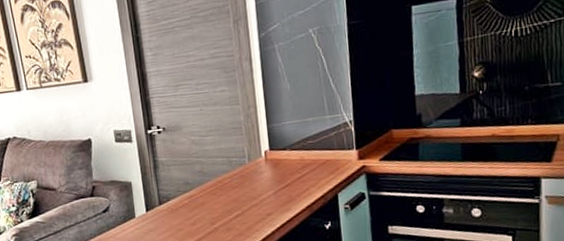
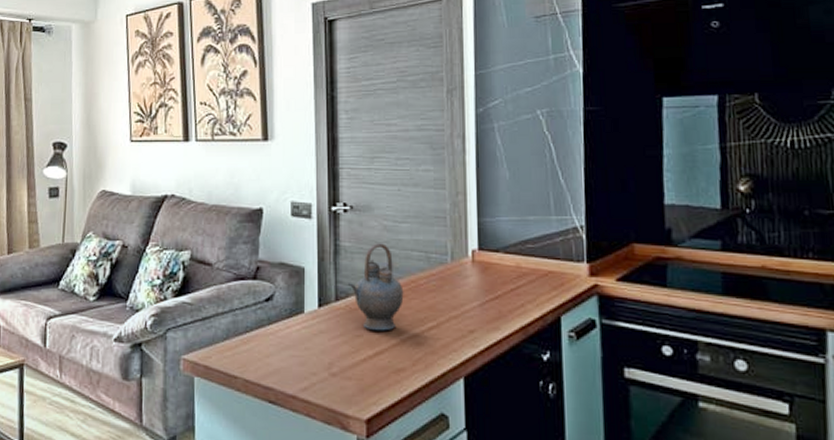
teapot: none [167,154,214,224] -> present [347,243,404,331]

